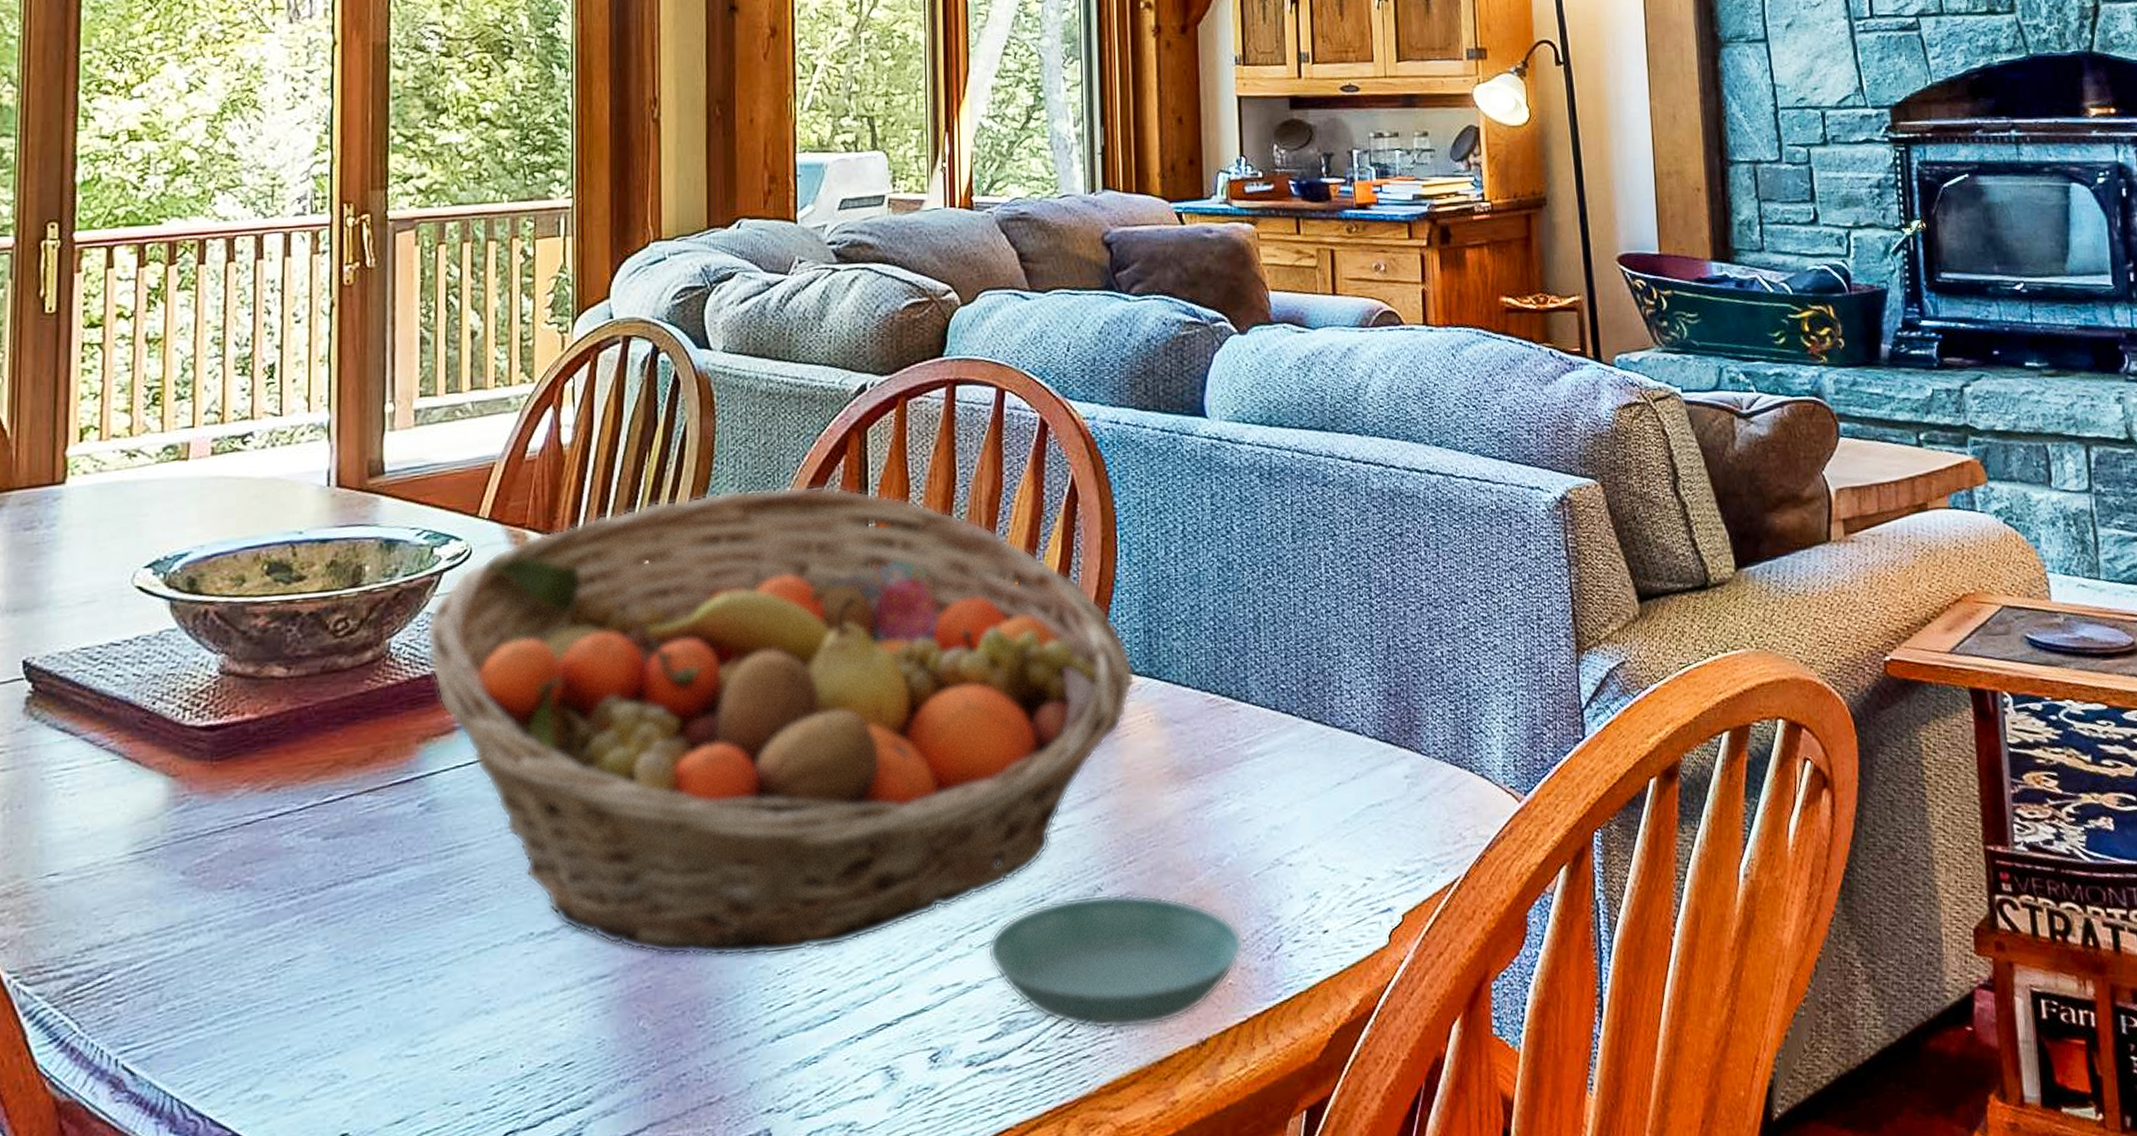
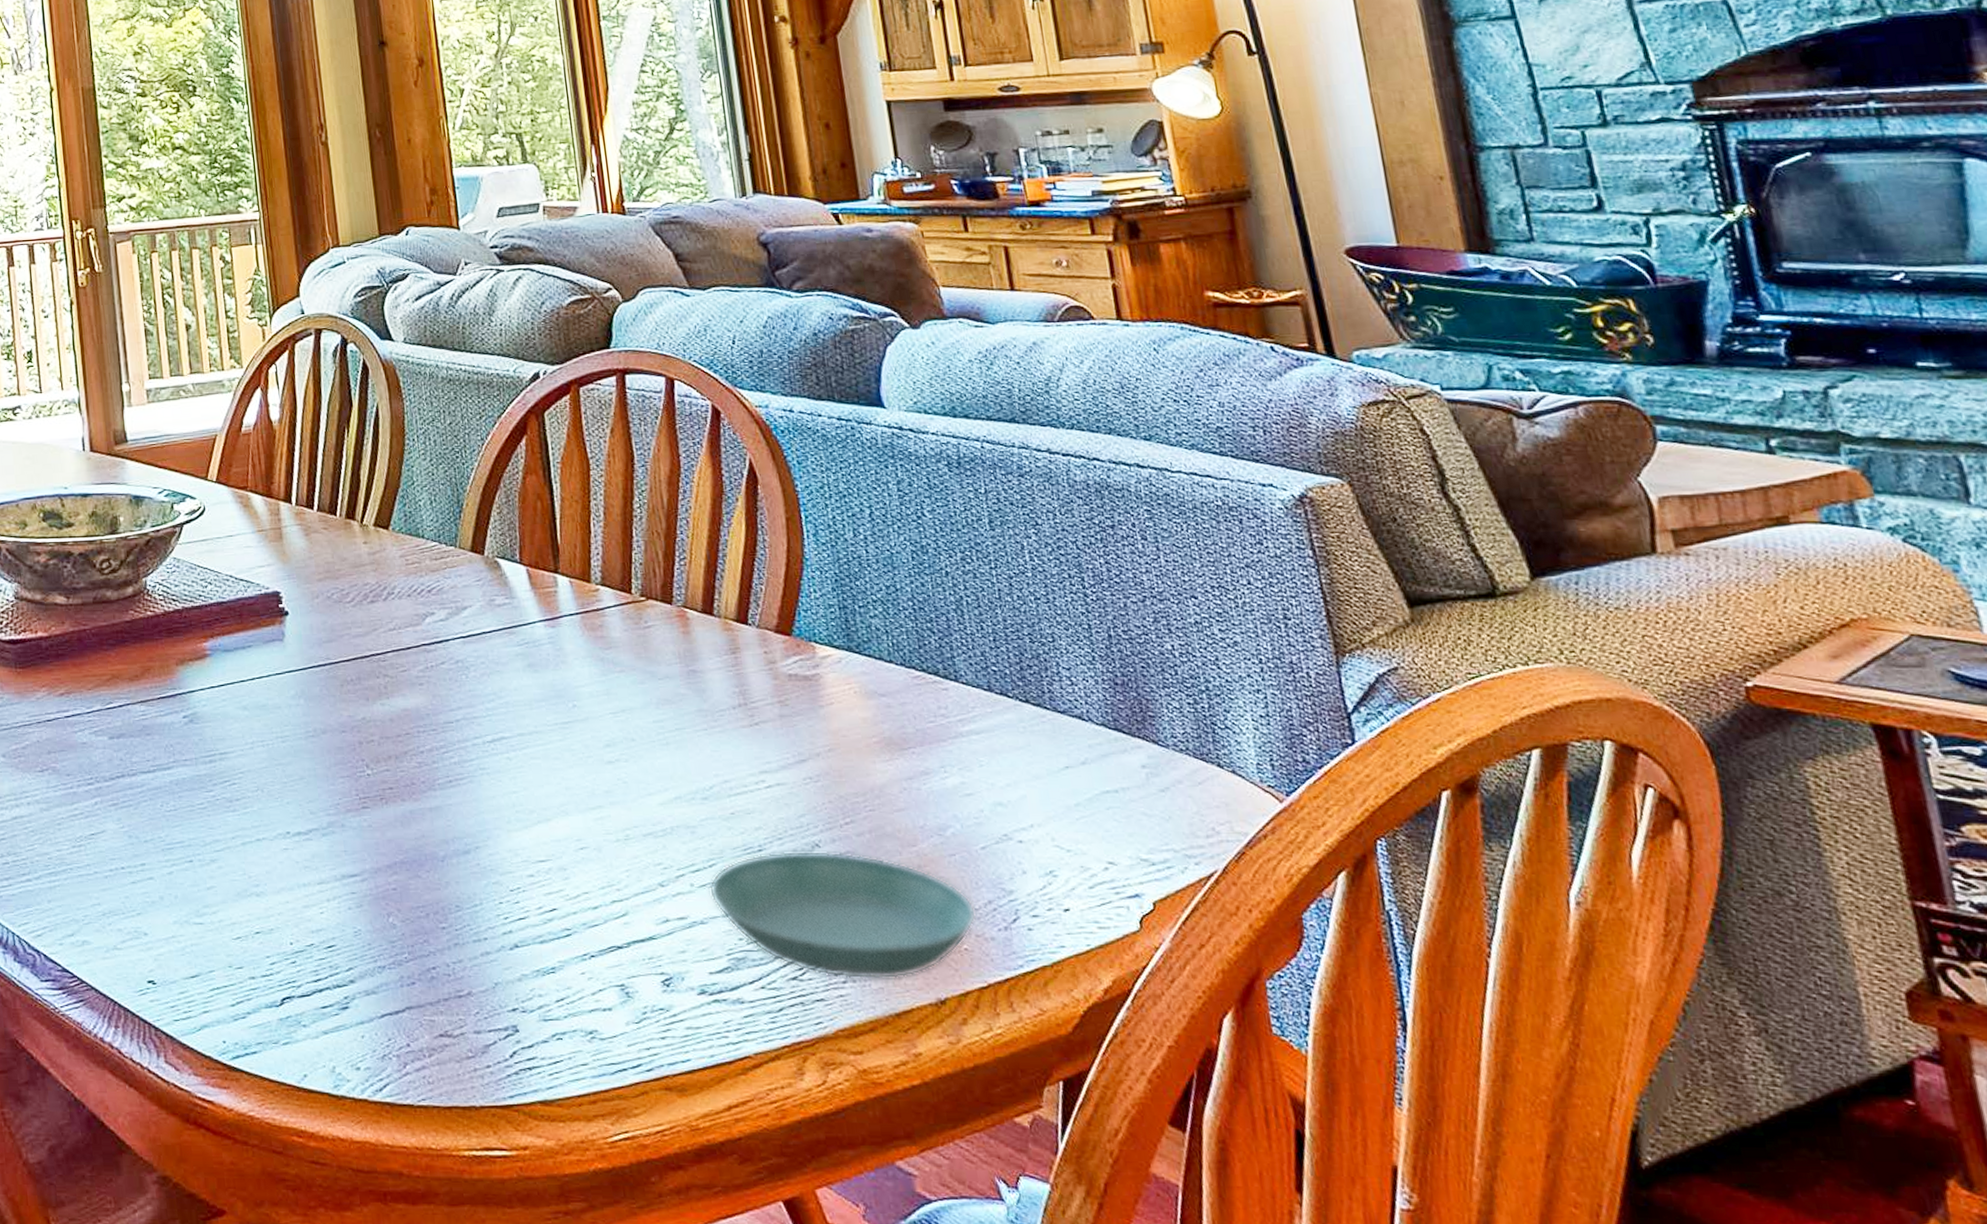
fruit basket: present [425,485,1136,957] -> none [173,461,835,873]

